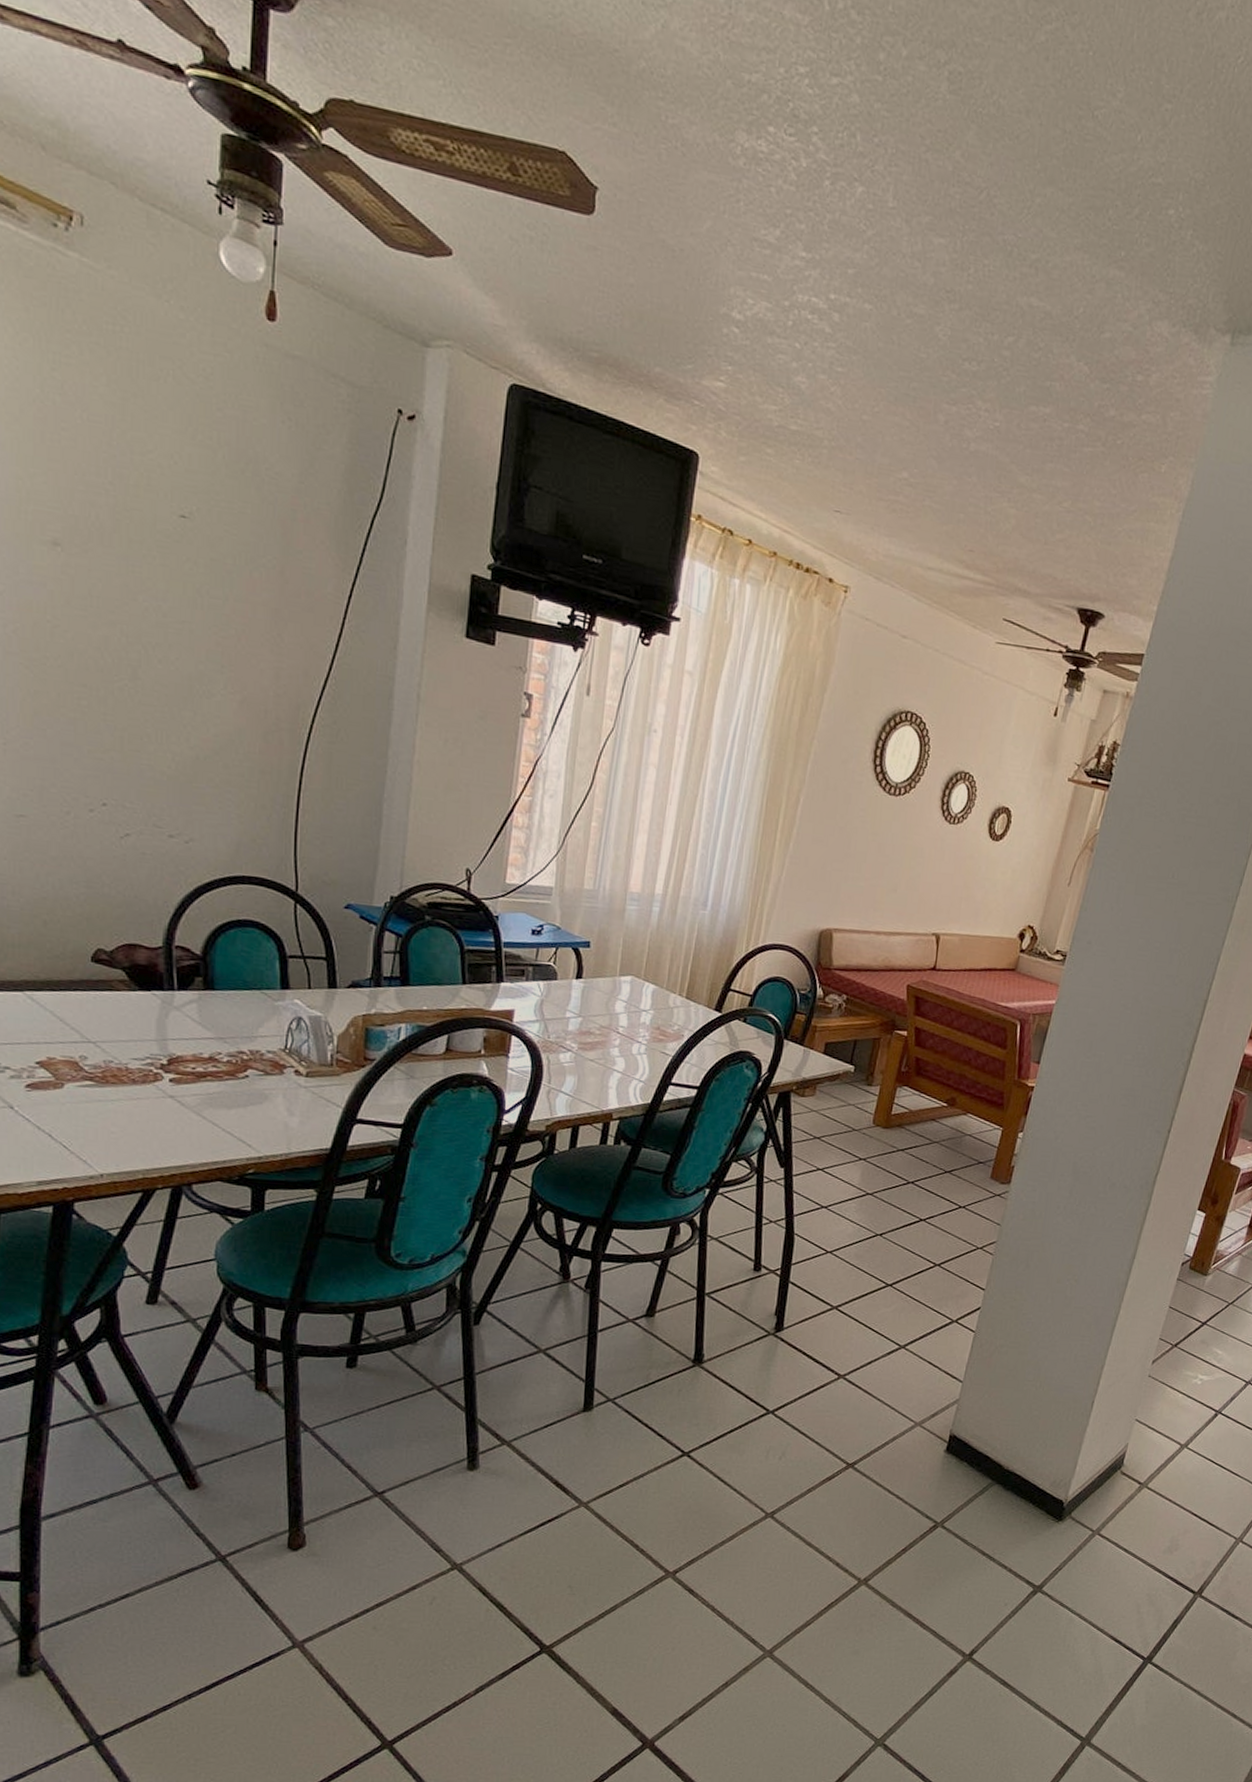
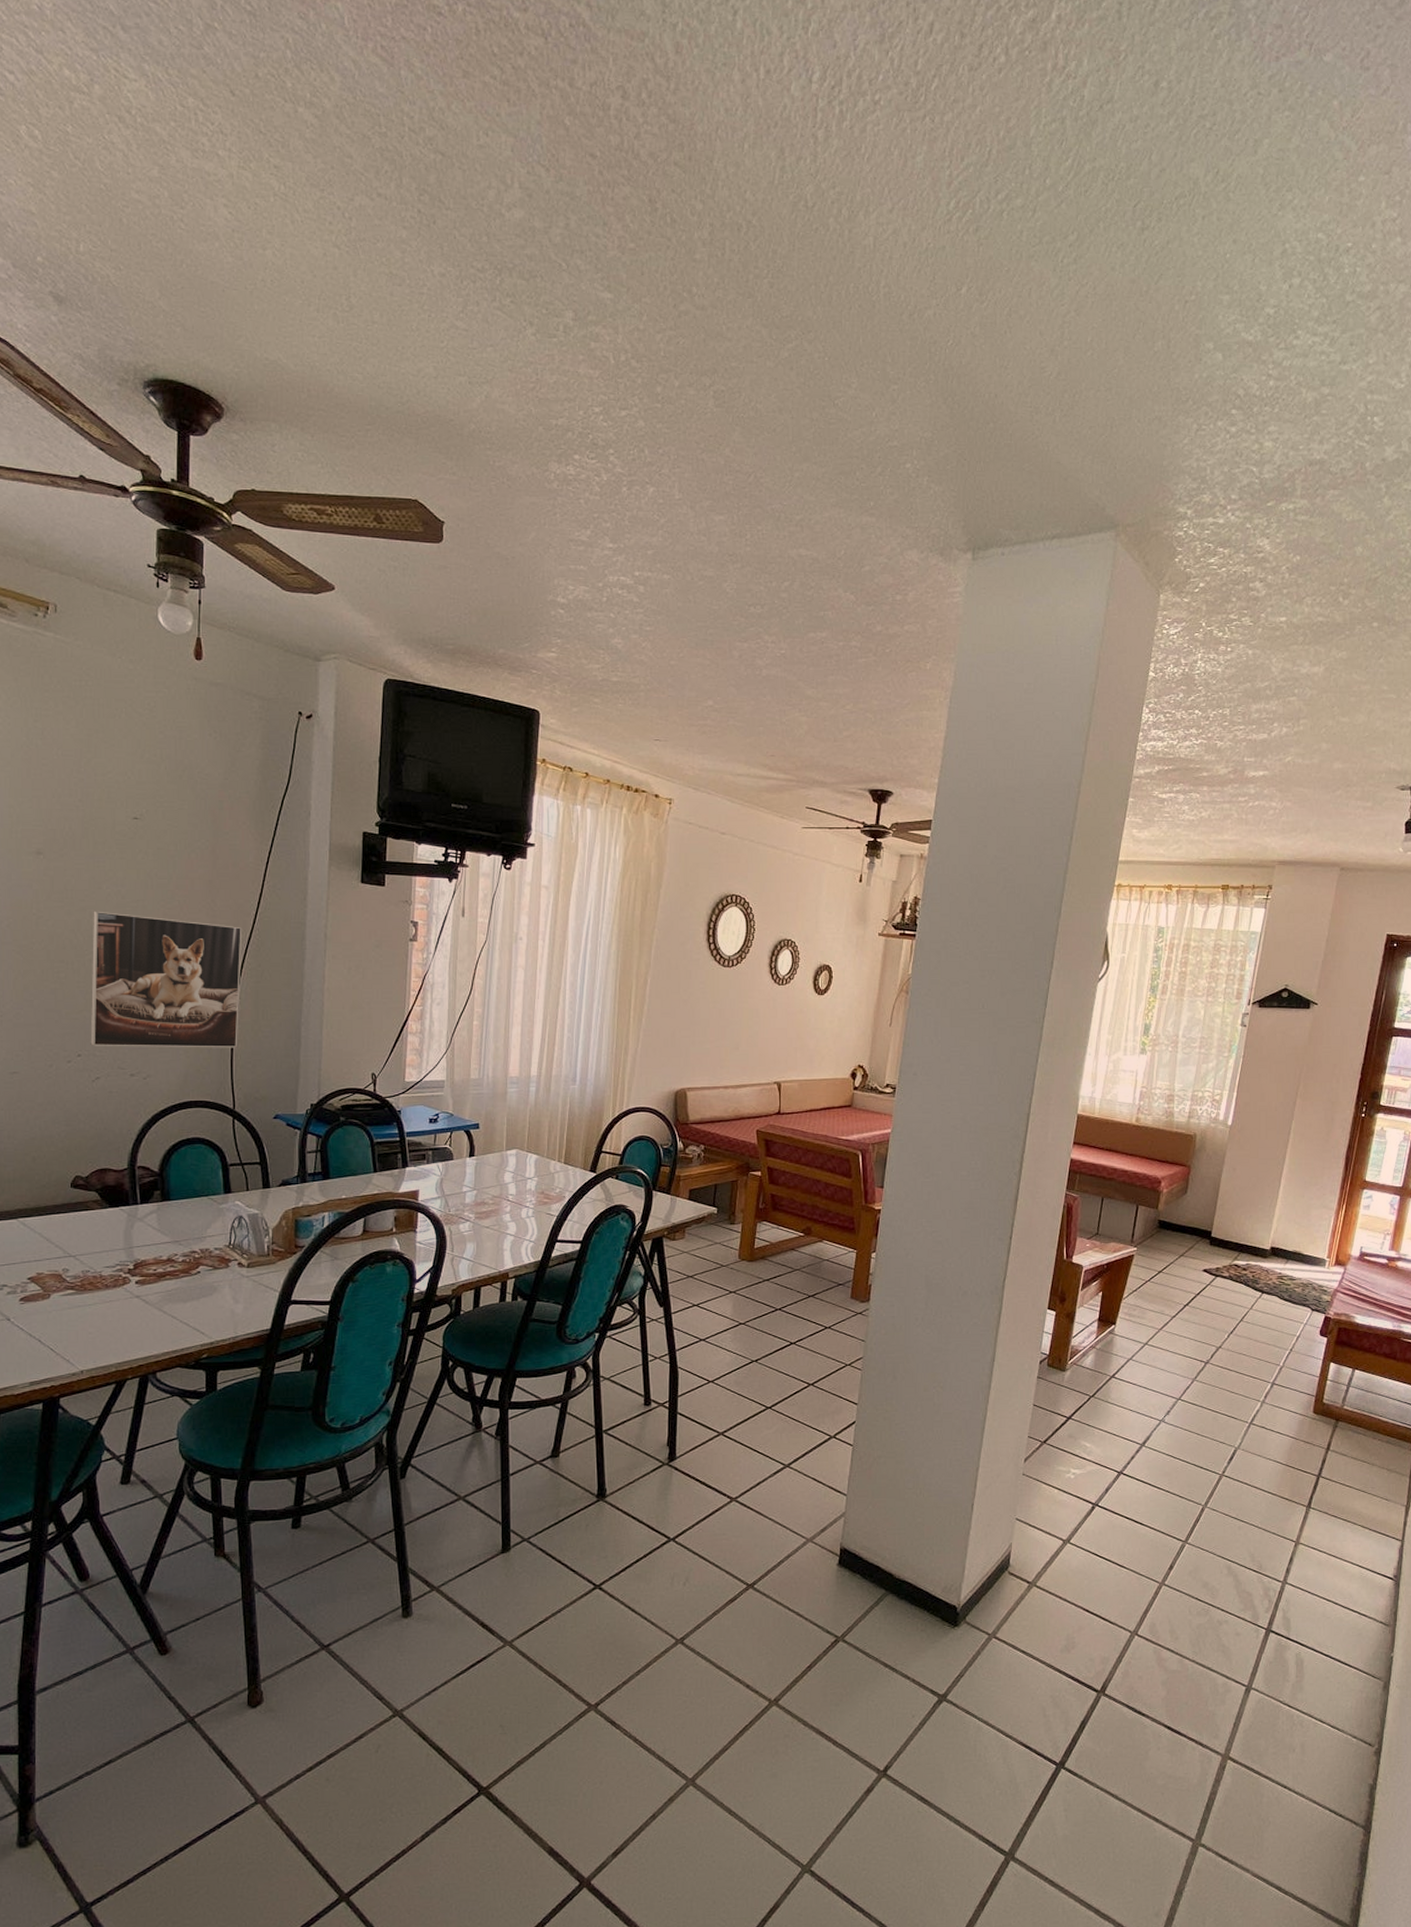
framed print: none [119,627,315,819] -> present [90,911,243,1048]

